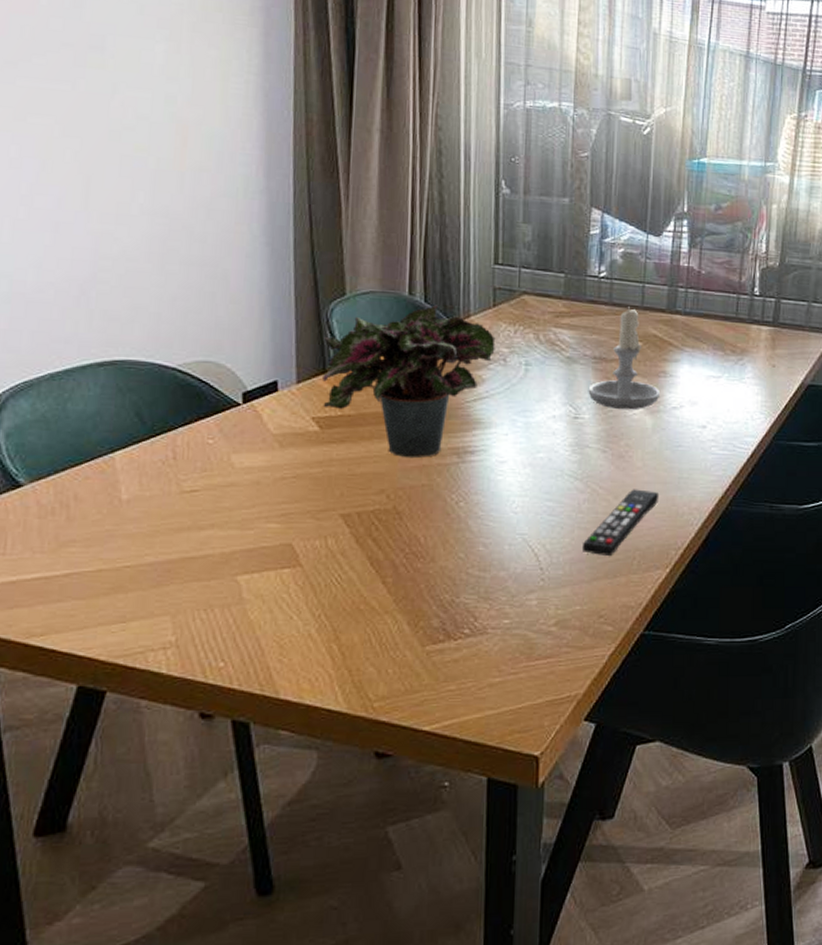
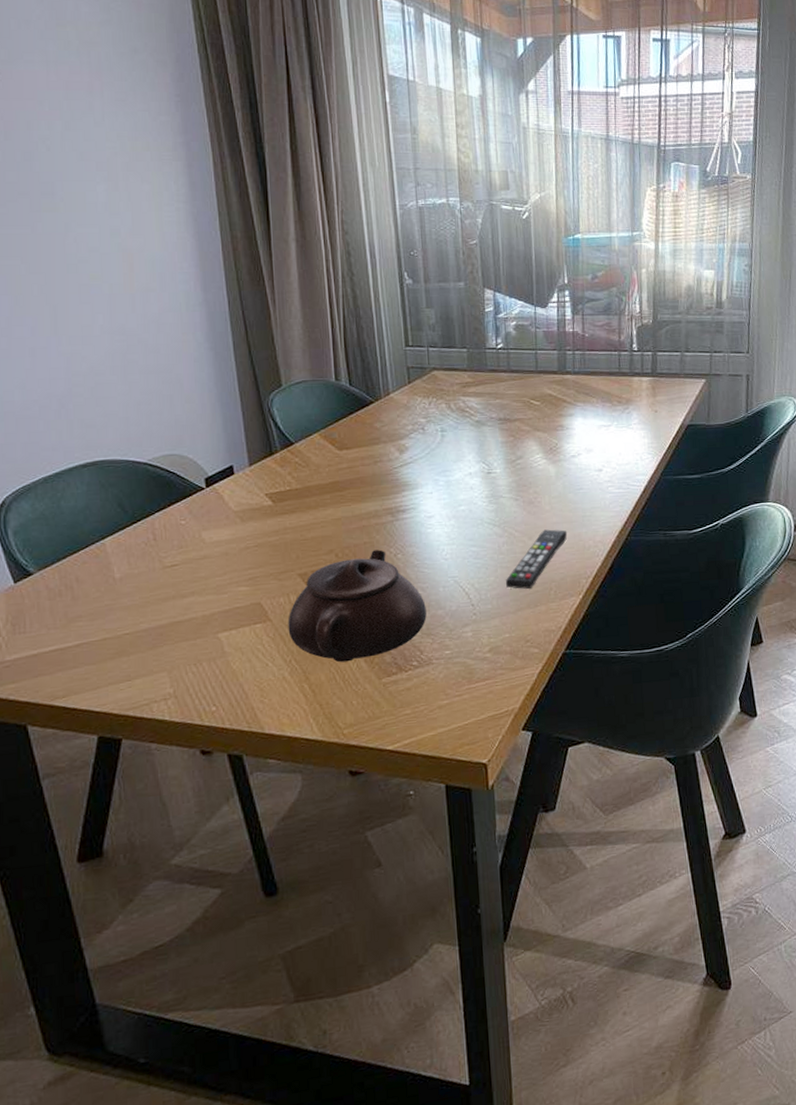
teapot: none [321,494,487,623] -> present [288,549,427,663]
potted plant: present [322,305,496,459] -> none [267,387,414,521]
candle: present [588,306,659,410] -> none [497,372,559,463]

